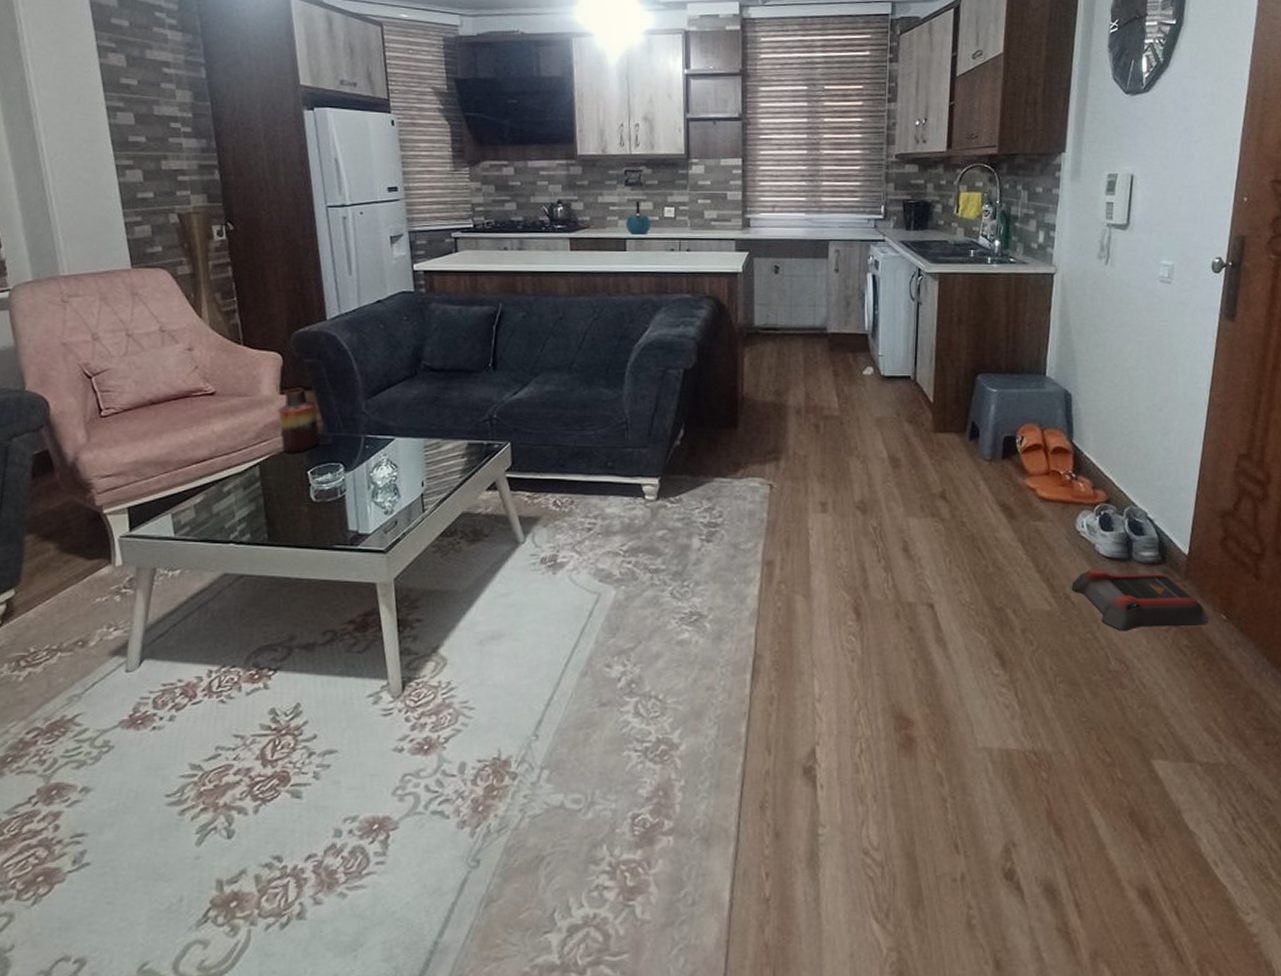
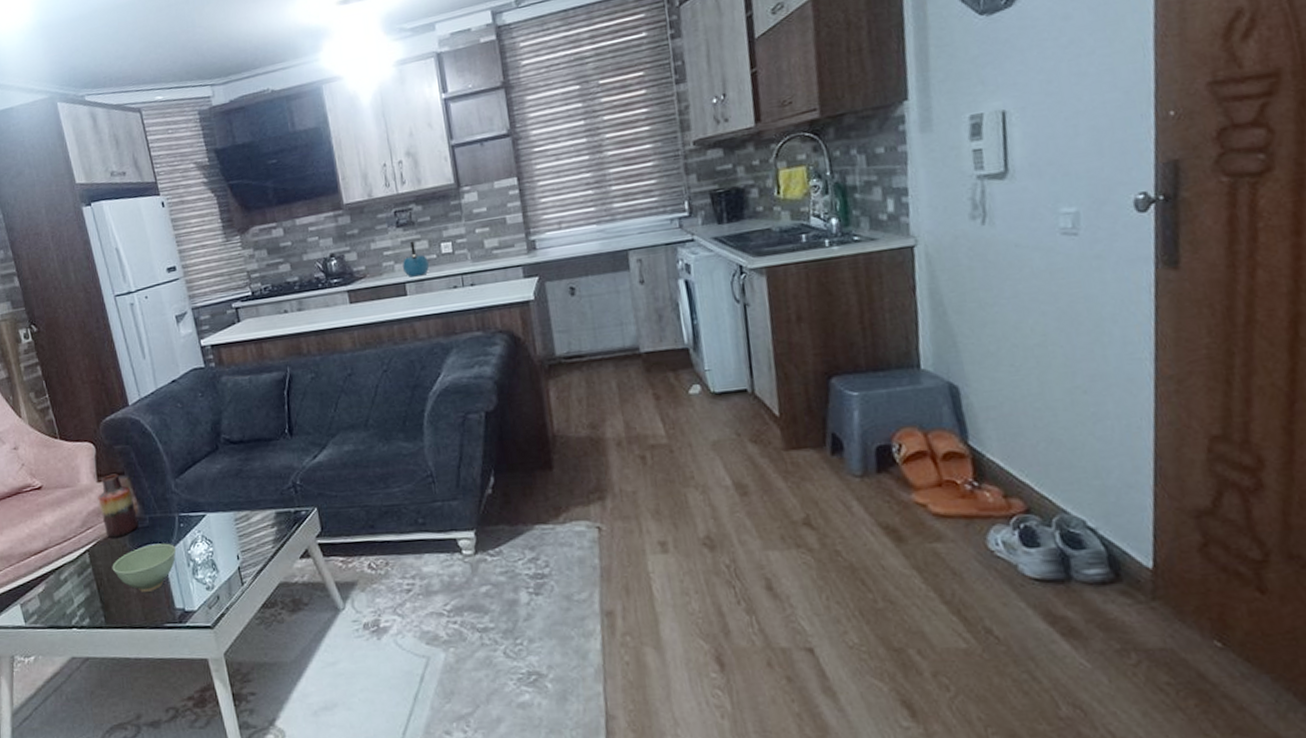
bowl: none [284,463,358,511] -> present [112,543,177,592]
robot vacuum: present [1071,568,1208,631] -> none [992,594,1196,669]

